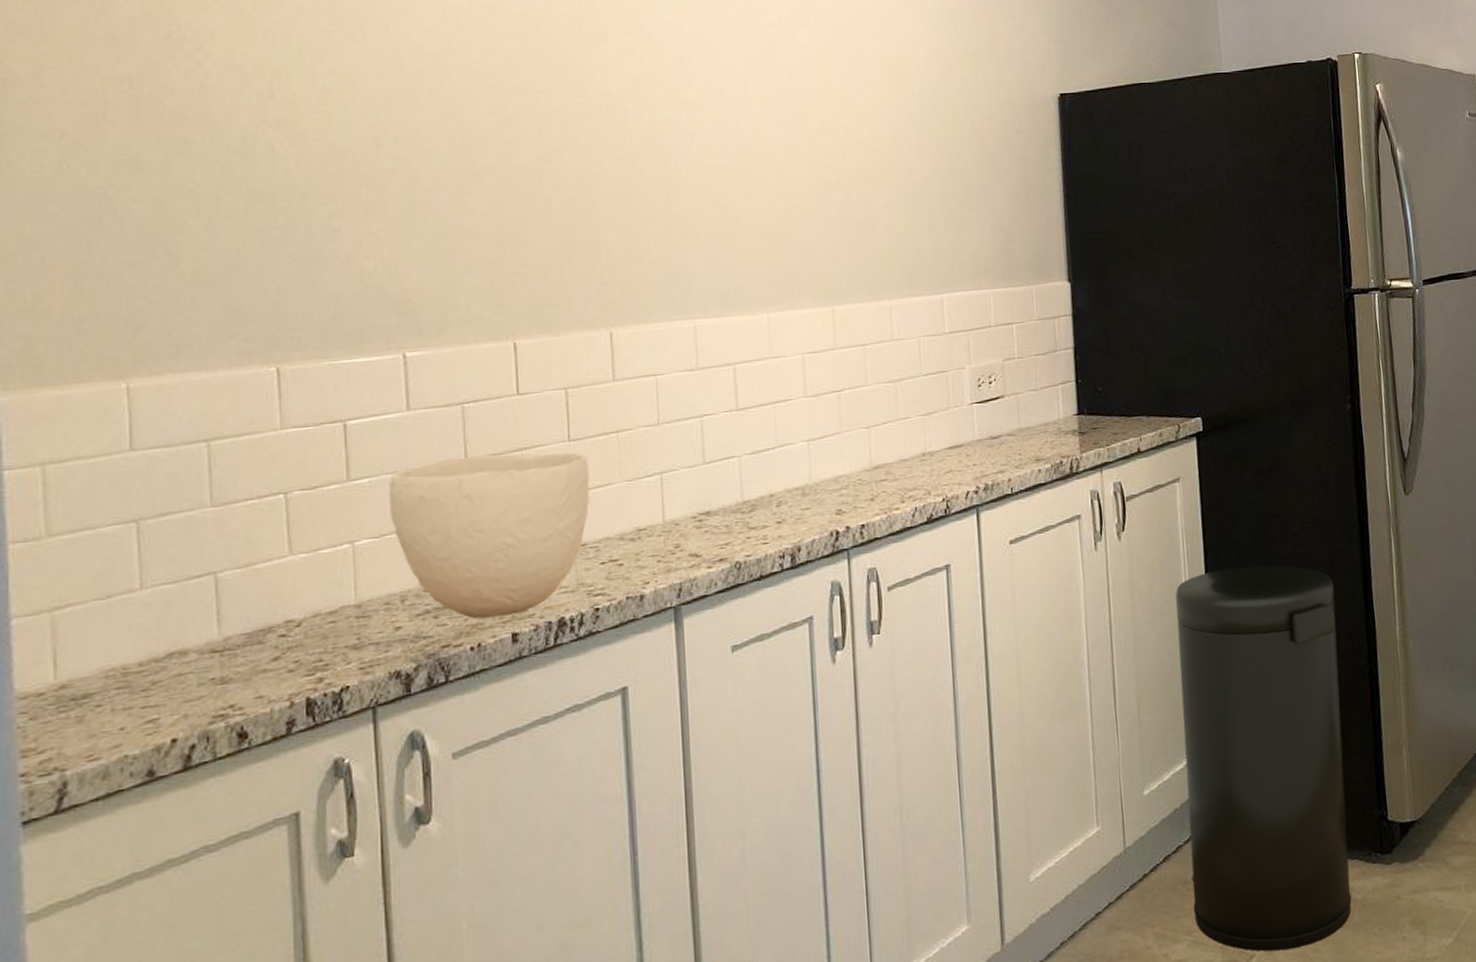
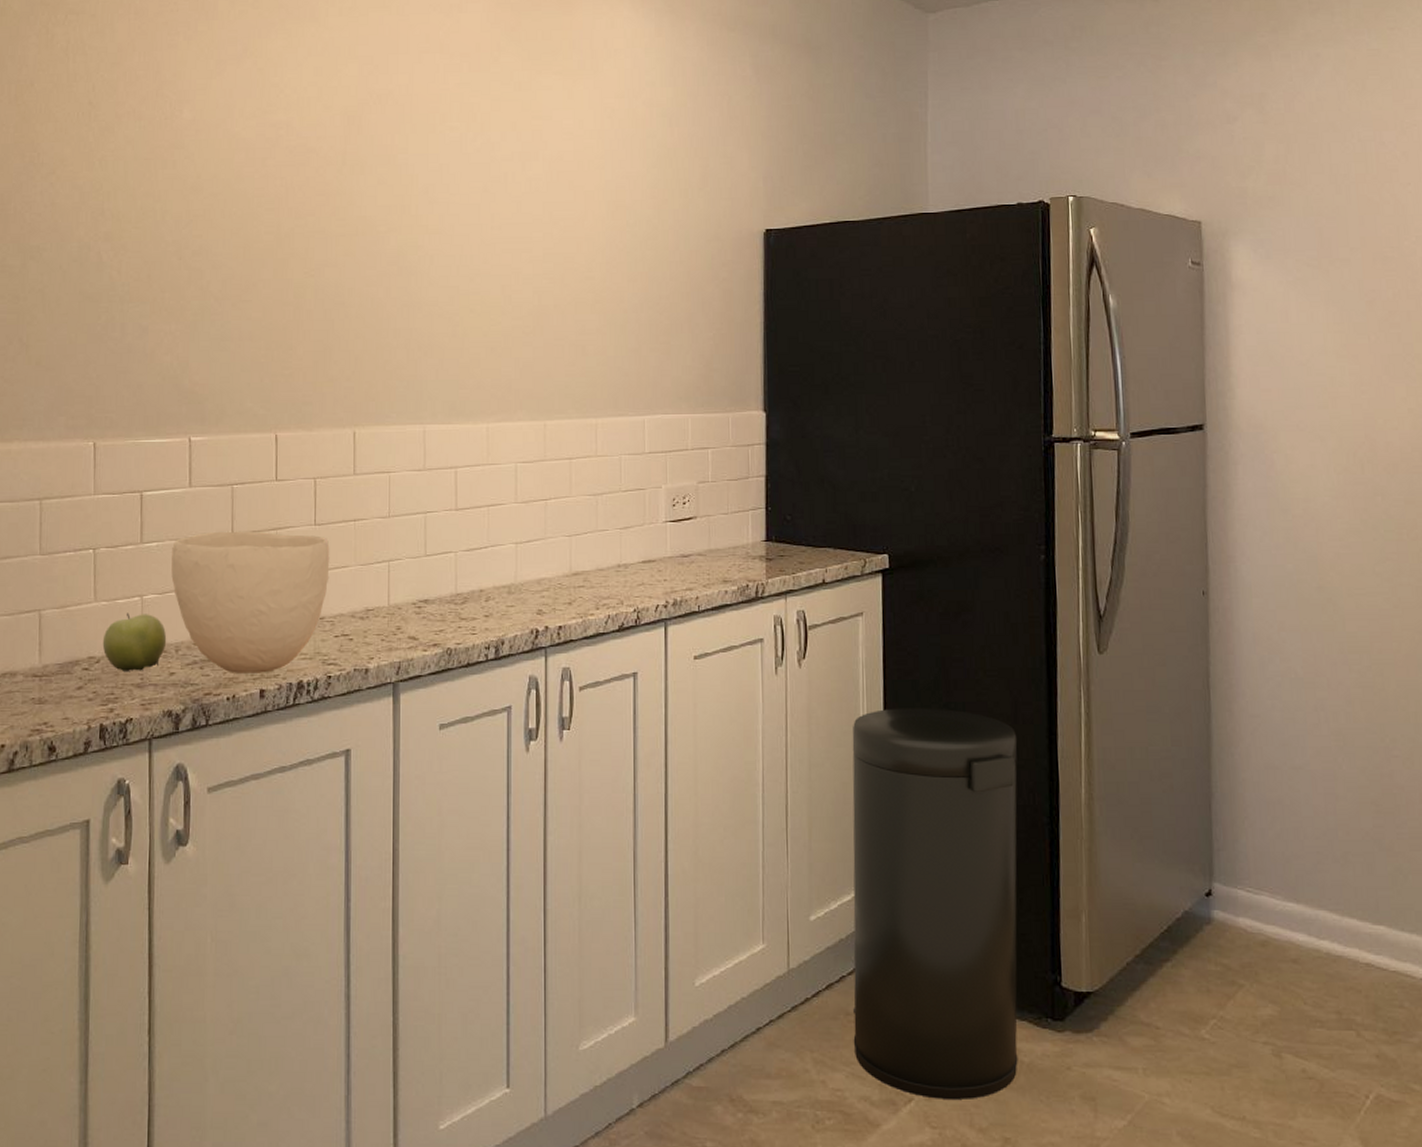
fruit: none [303,562,389,633] -> present [102,613,167,671]

